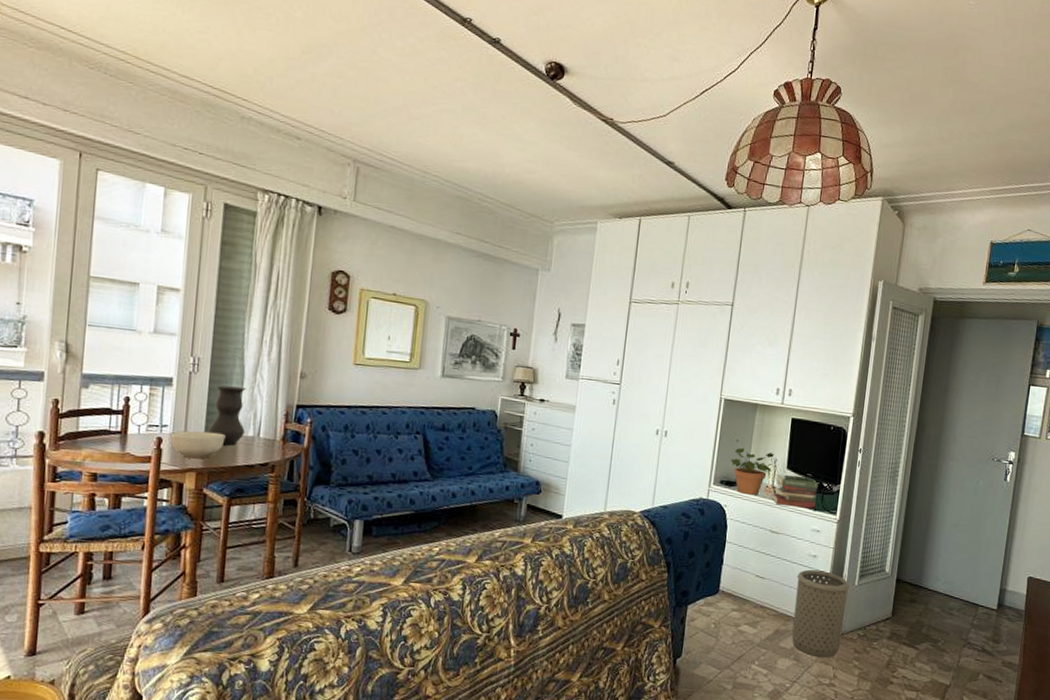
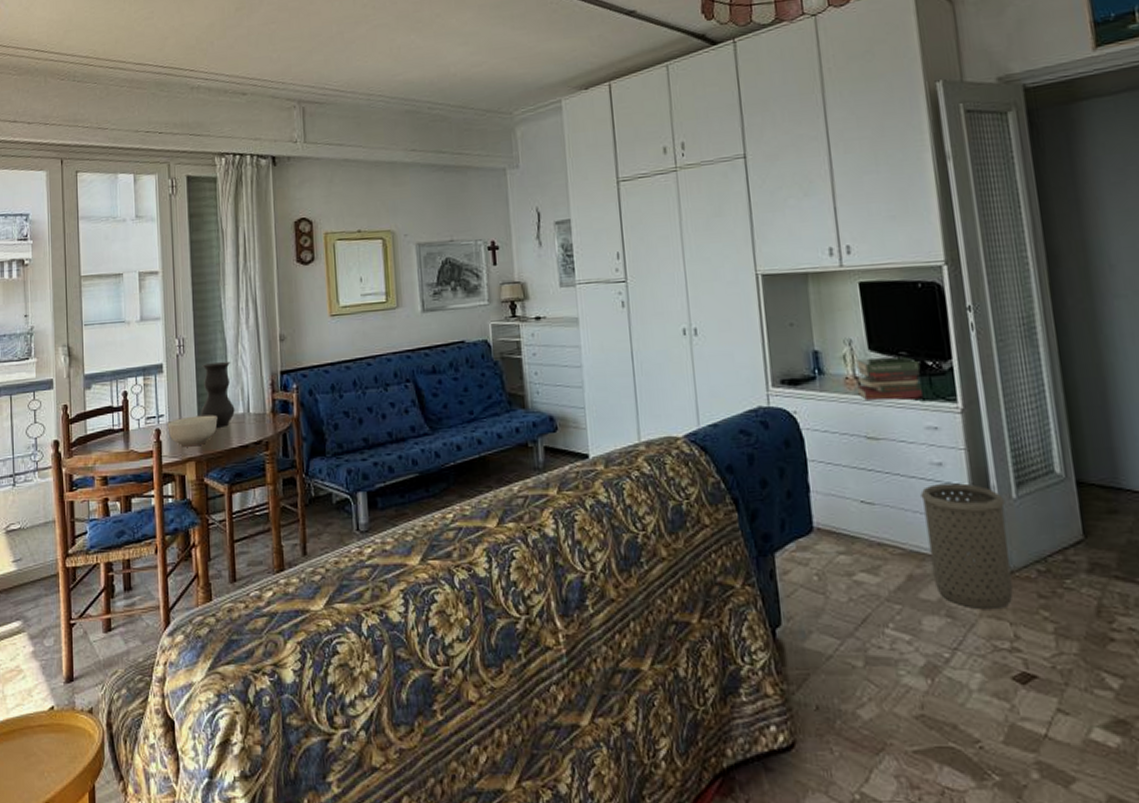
potted plant: present [730,447,776,496] -> none [787,331,853,394]

